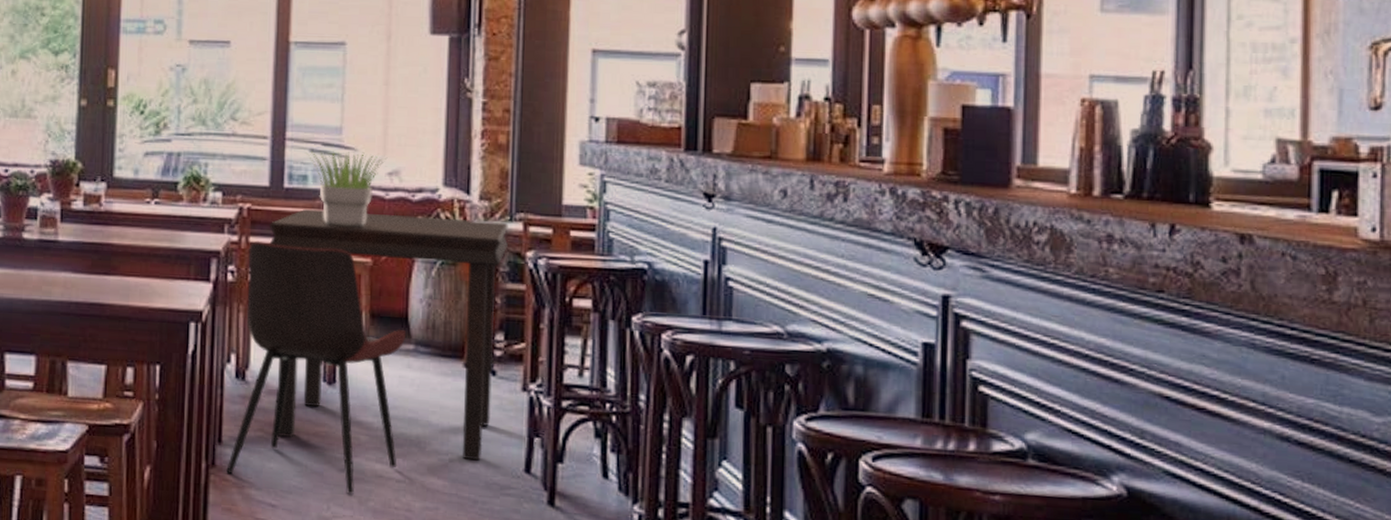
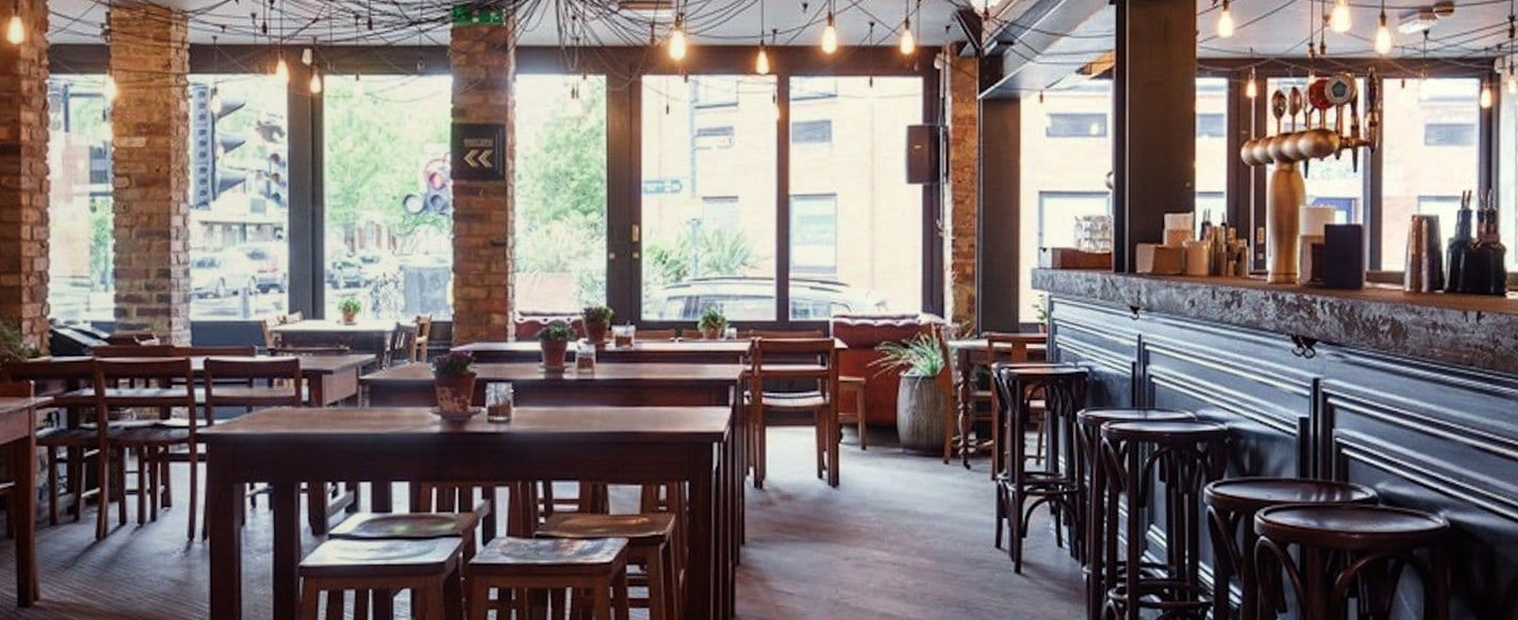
dining chair: present [226,241,407,494] -> none [749,368,896,578]
dining table: present [269,209,508,461] -> none [778,338,976,541]
potted plant: present [306,151,388,227] -> none [807,287,875,352]

